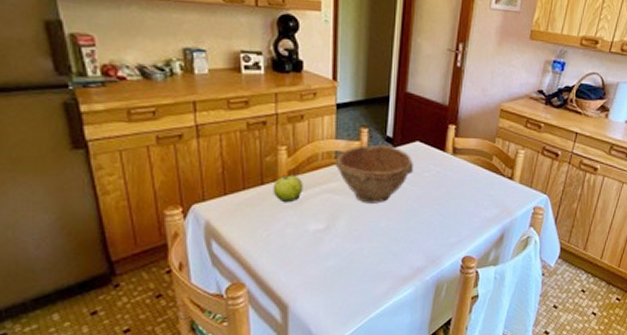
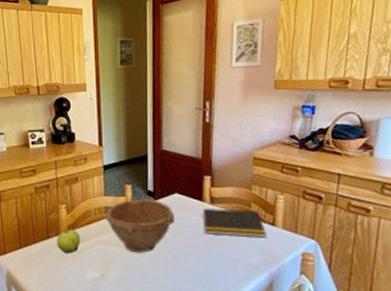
notepad: none [443,158,503,191] -> present [202,208,266,238]

